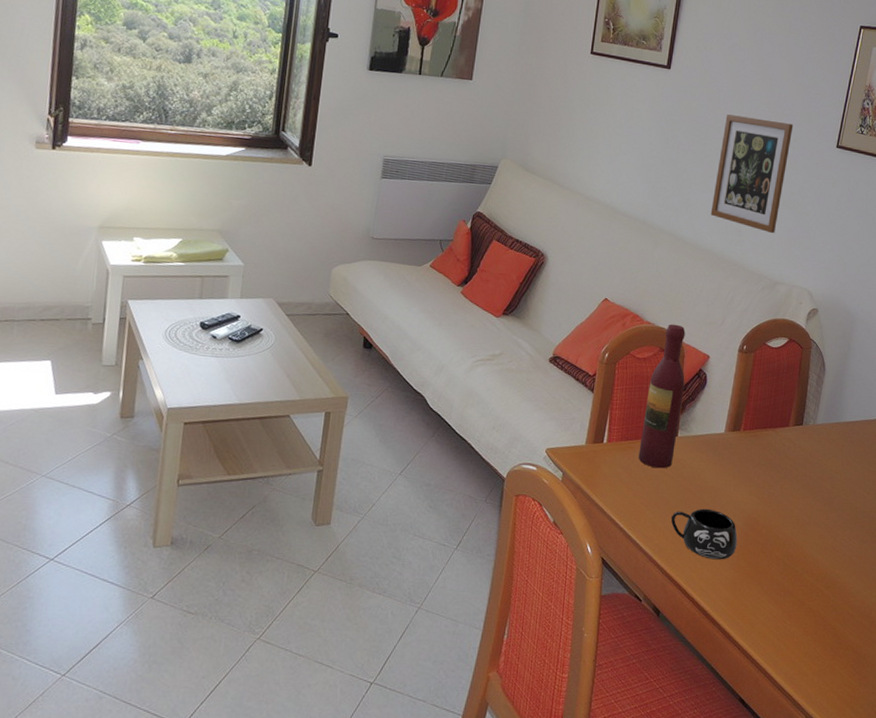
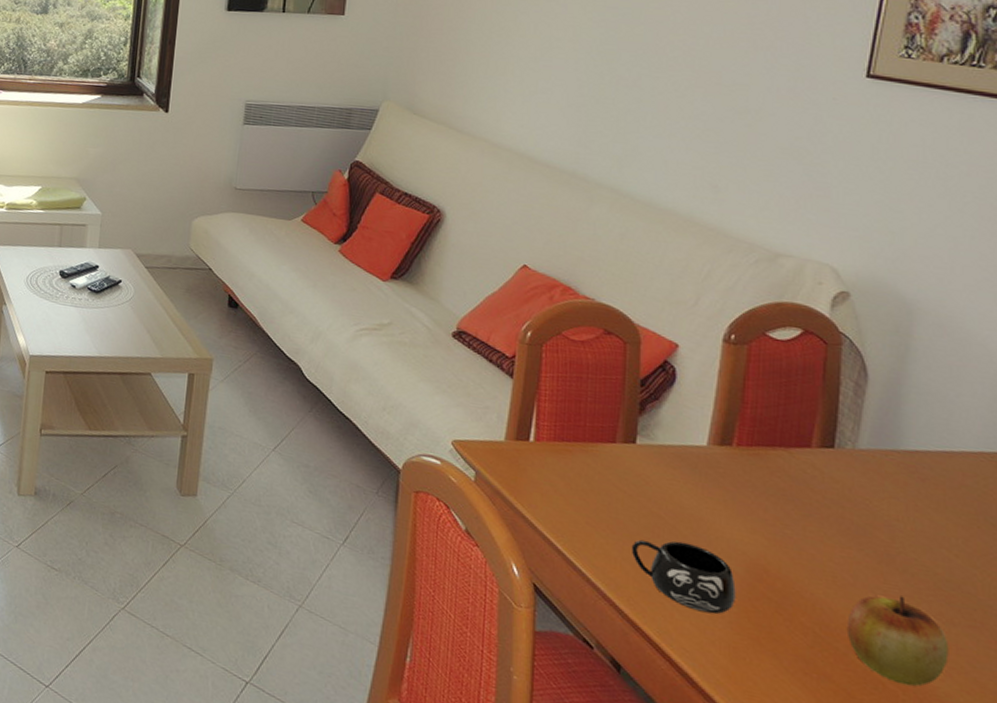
wine bottle: present [638,324,685,469] -> none [580,300,643,483]
picture frame: present [710,114,794,234] -> none [670,40,793,191]
apple: none [803,527,860,590] -> present [846,596,949,687]

